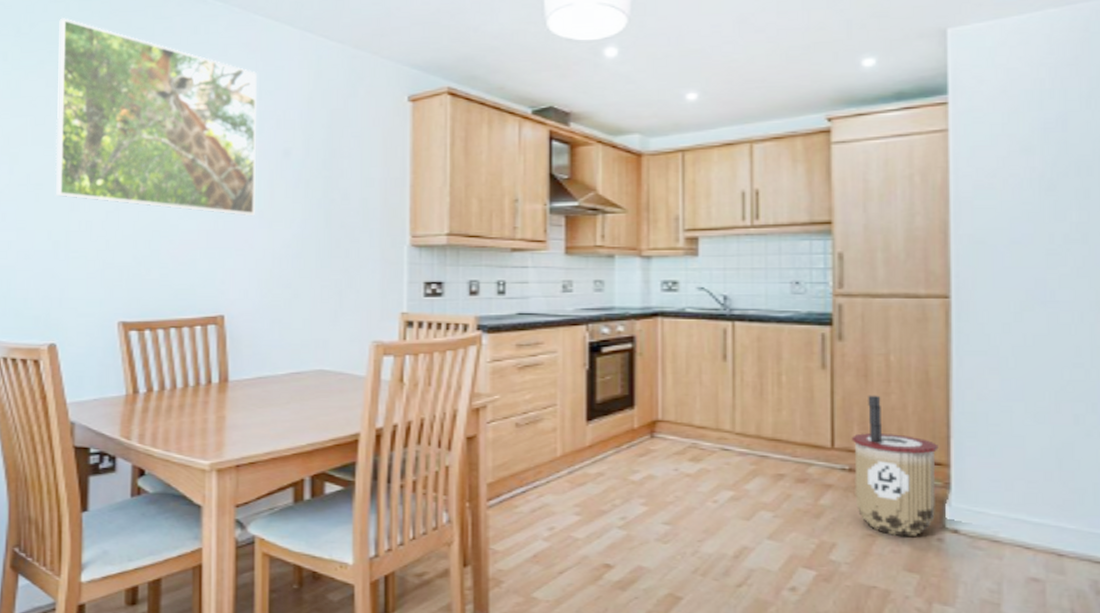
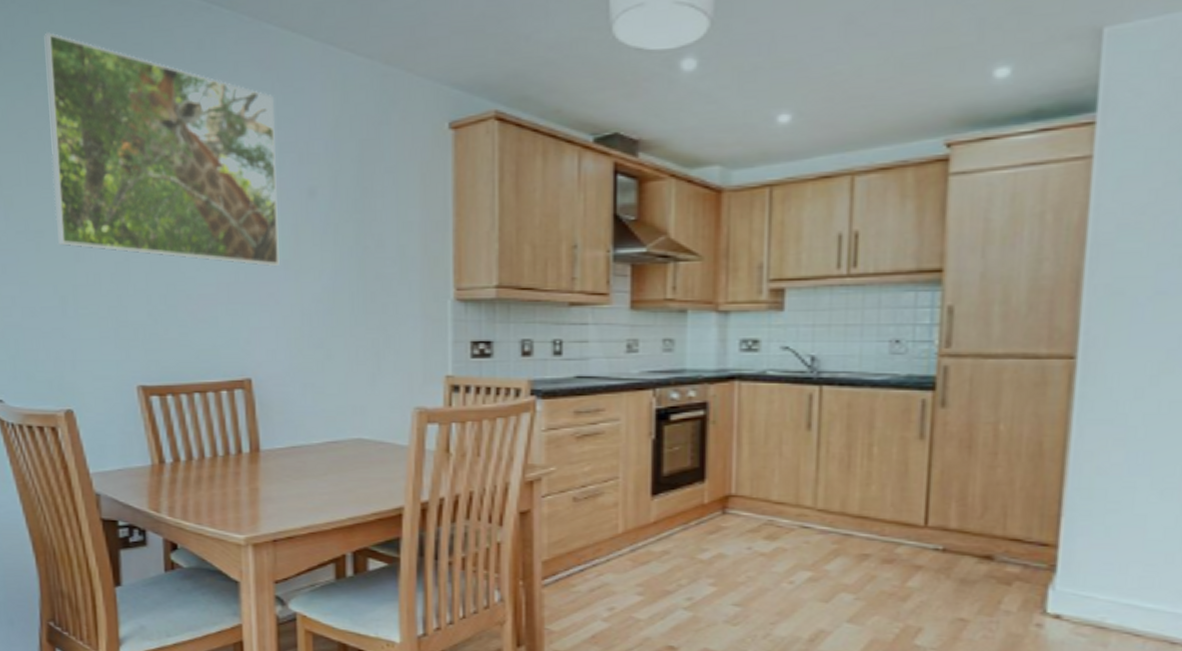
trash can: present [851,395,939,537] -> none [947,468,1047,622]

